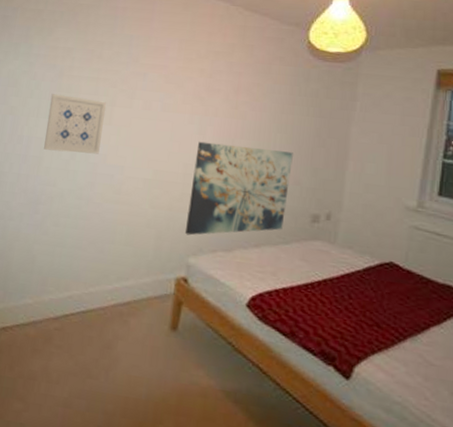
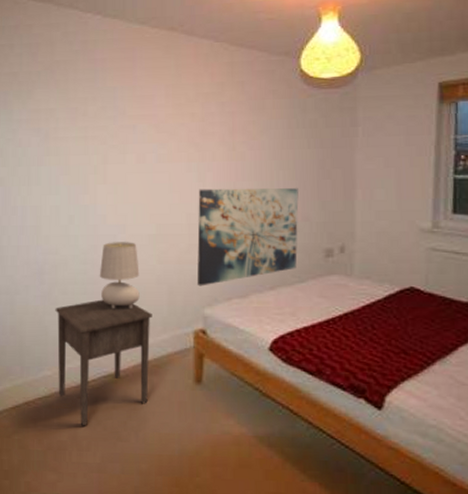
nightstand: none [36,235,138,359] -> present [55,299,152,426]
wall art: present [44,94,106,154] -> none [39,159,99,219]
table lamp: none [91,181,132,248] -> present [99,242,140,308]

